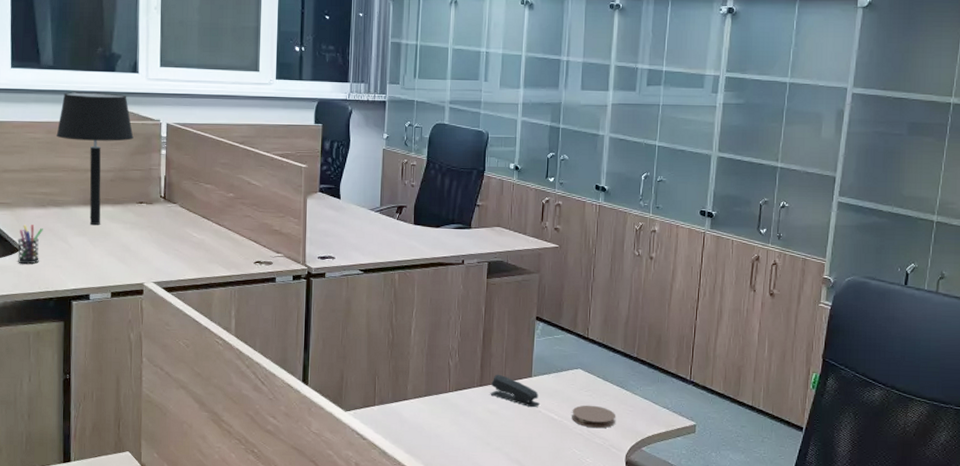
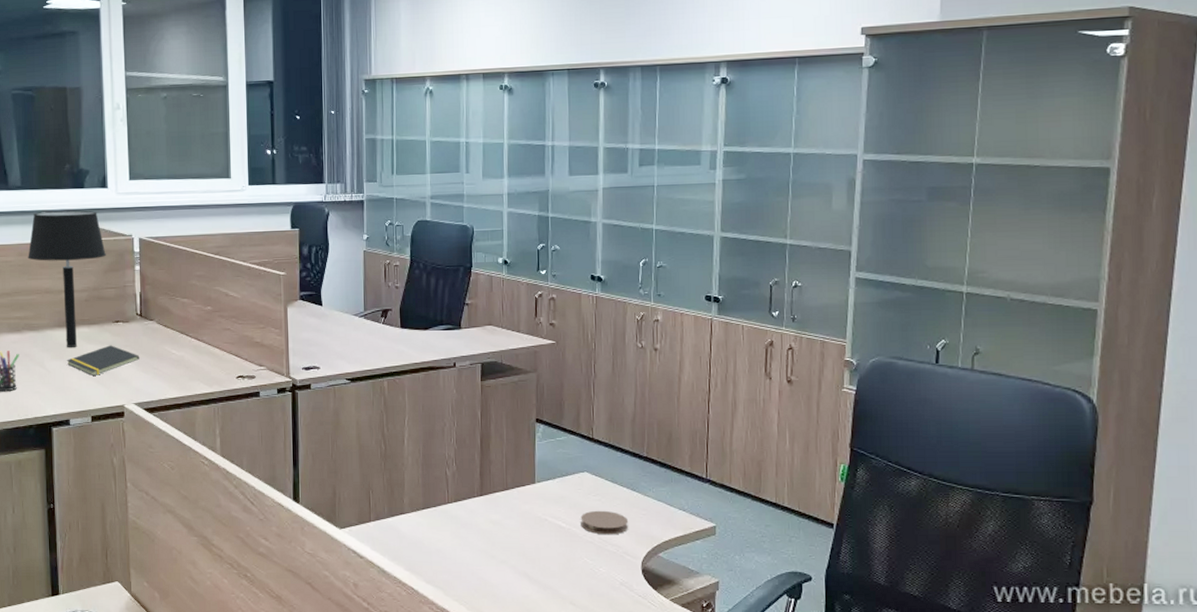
notepad: none [89,225,161,253] -> present [66,345,140,376]
stapler: present [490,374,539,408] -> none [492,482,545,516]

